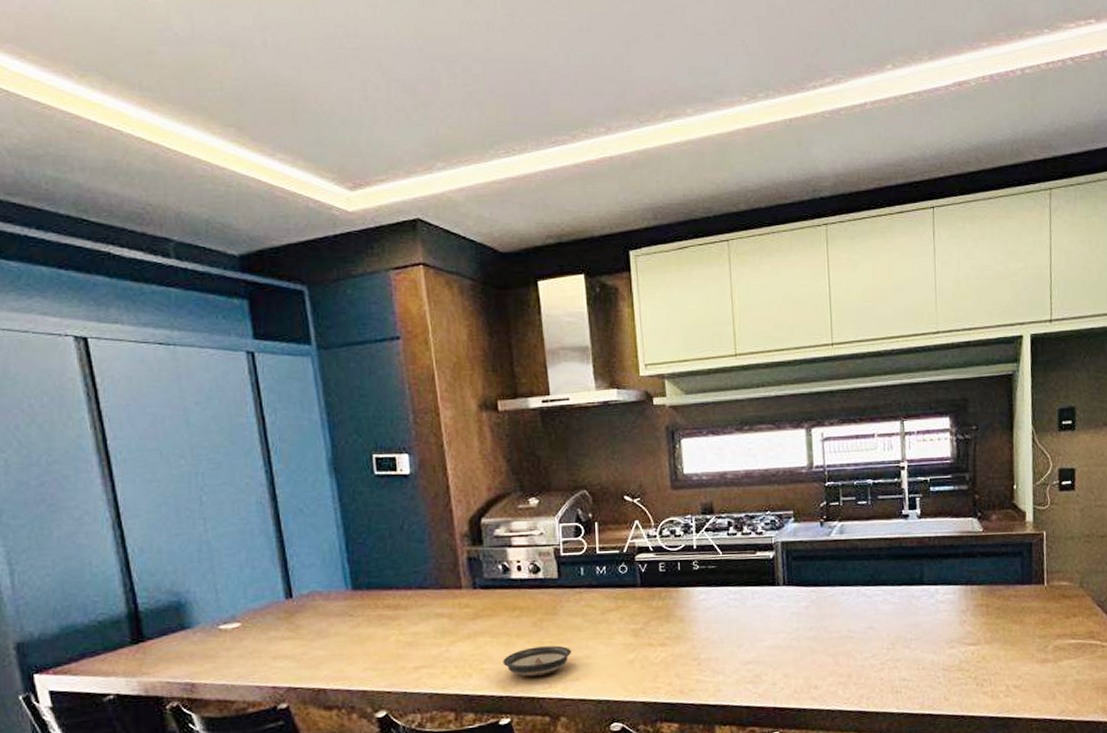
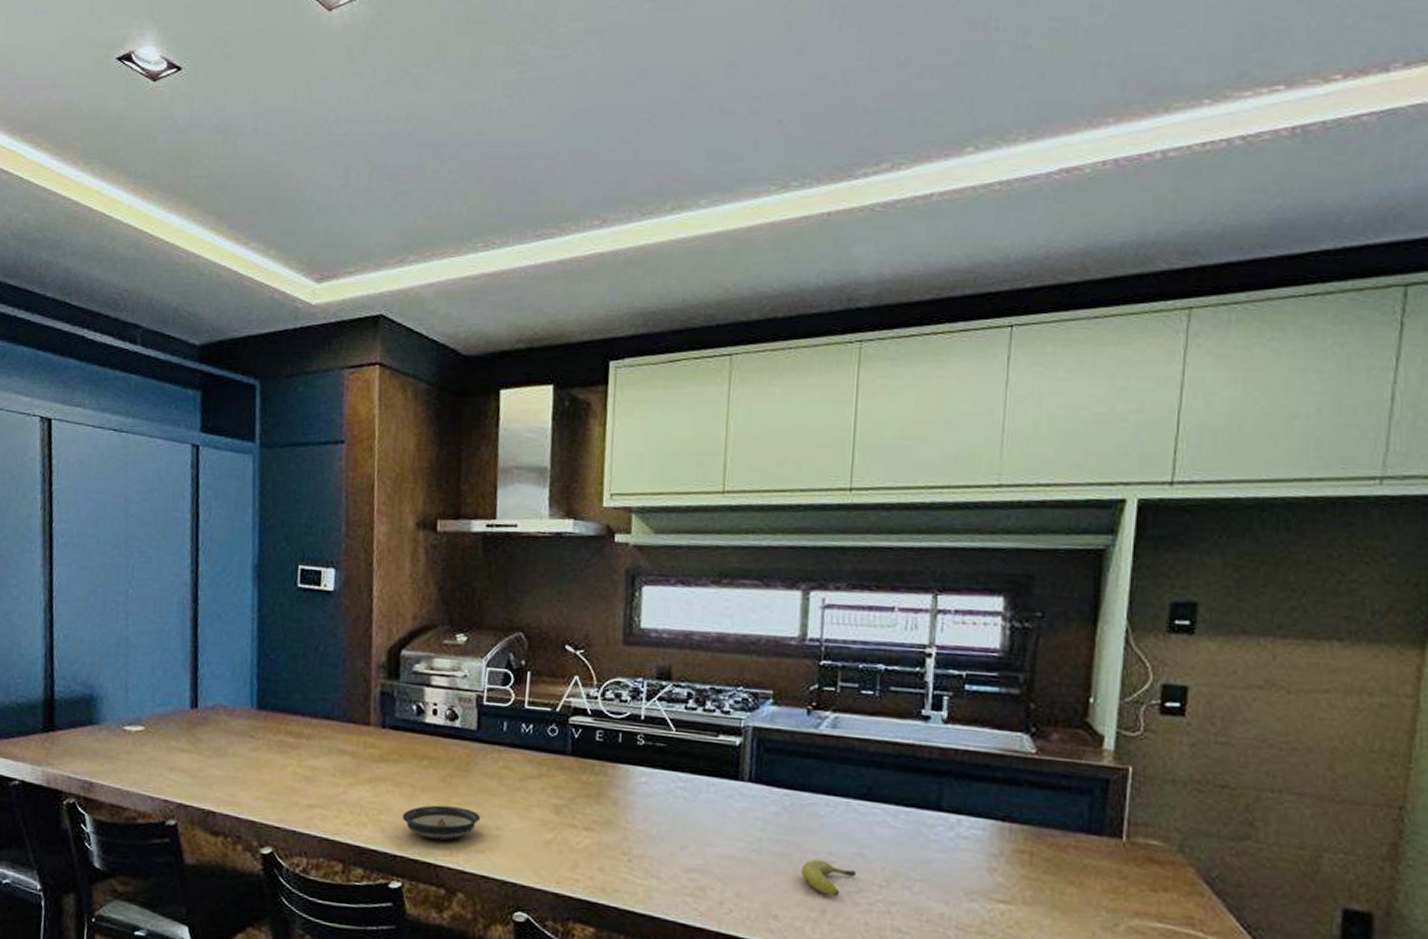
fruit: none [830,637,869,663] -> present [800,859,856,896]

